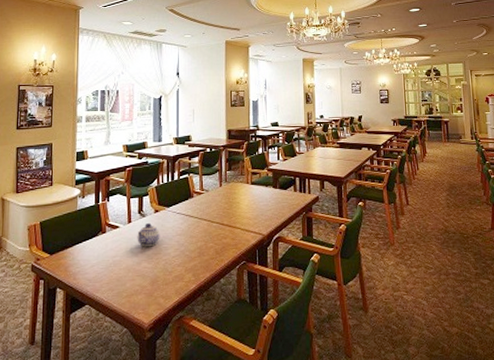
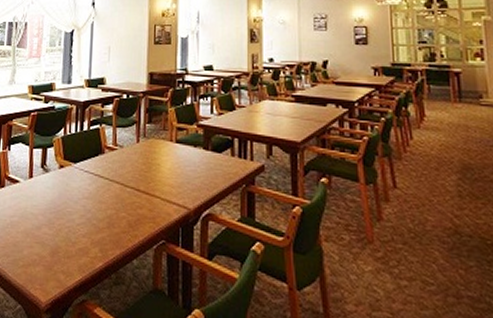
teapot: present [137,222,160,247] -> none [38,179,65,209]

